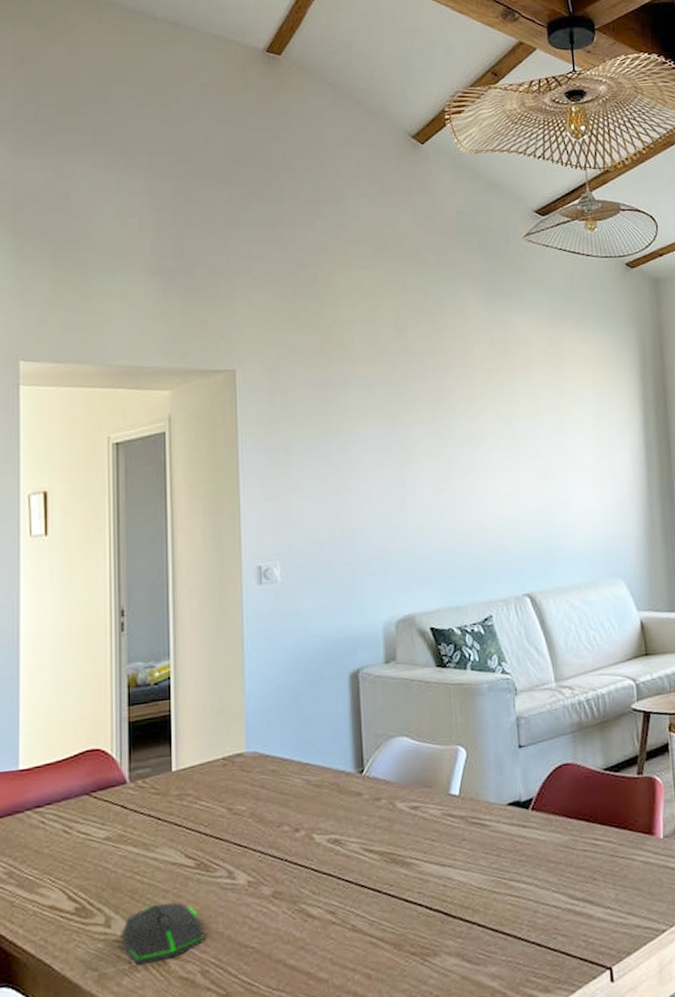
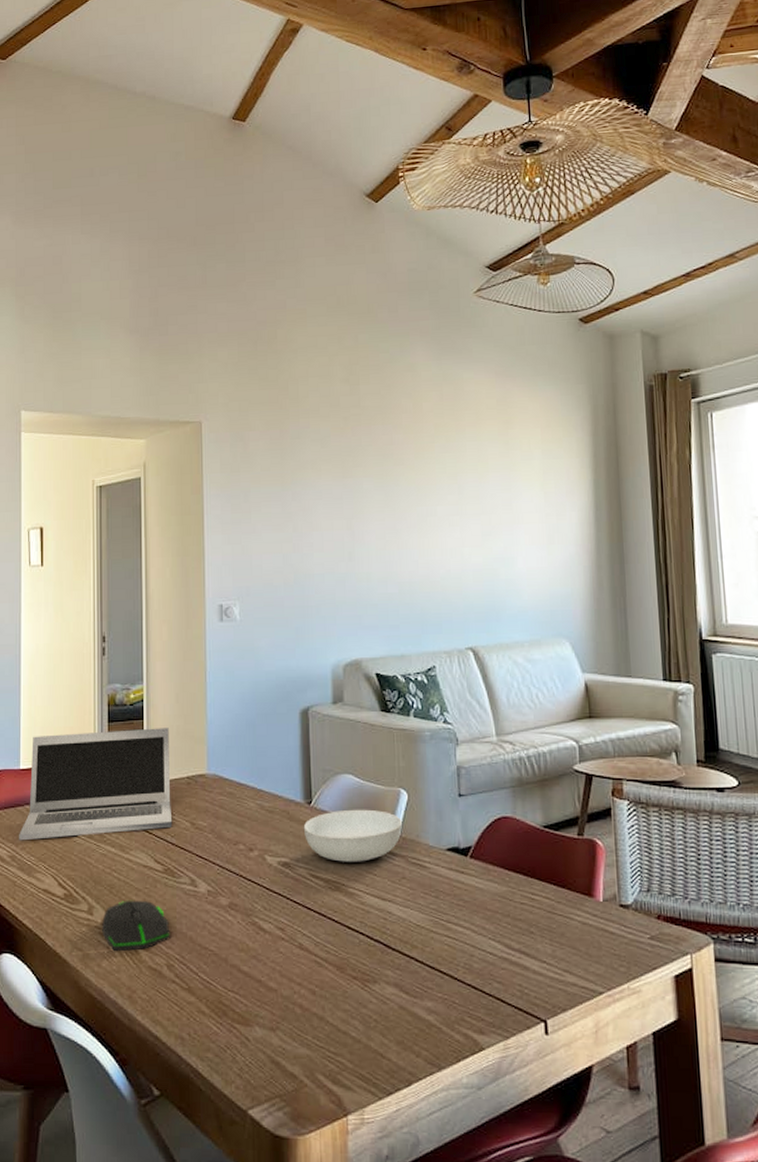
laptop: none [18,706,206,854] -> present [19,728,173,841]
serving bowl: none [354,771,462,832] -> present [303,809,403,862]

